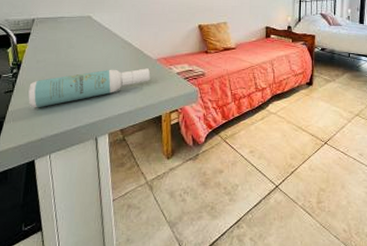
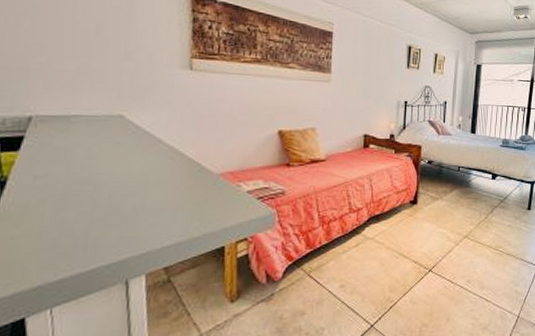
spray bottle: present [28,68,151,108] -> none [17,186,211,244]

